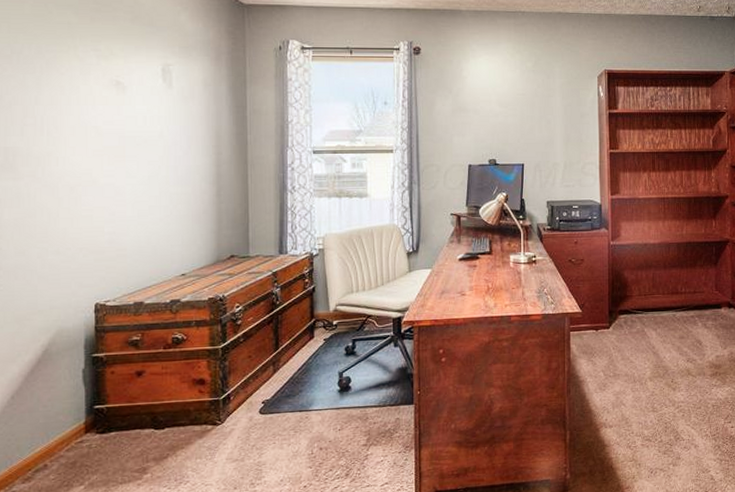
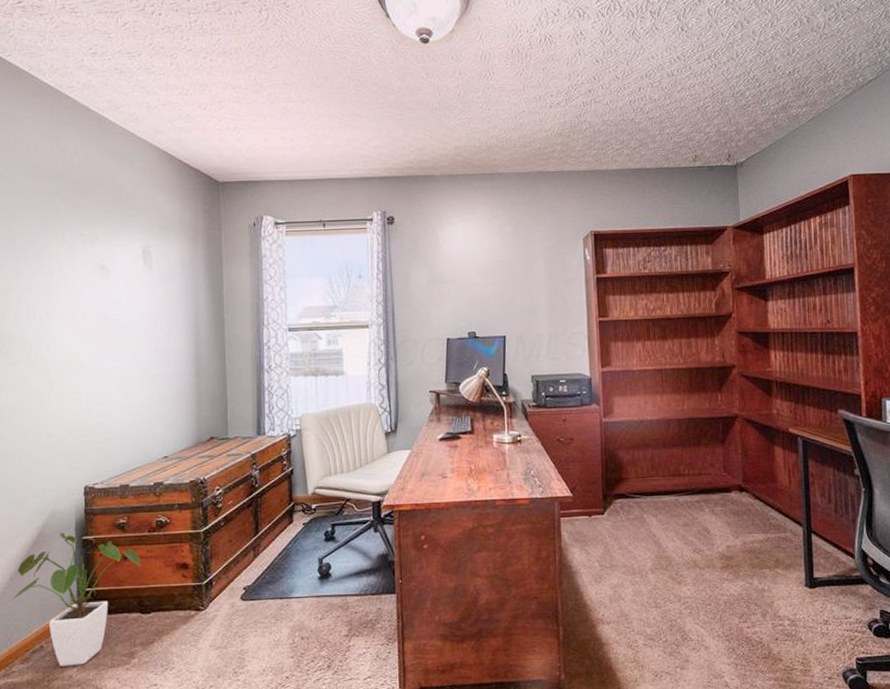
house plant: none [11,350,155,484] -> present [10,533,141,666]

